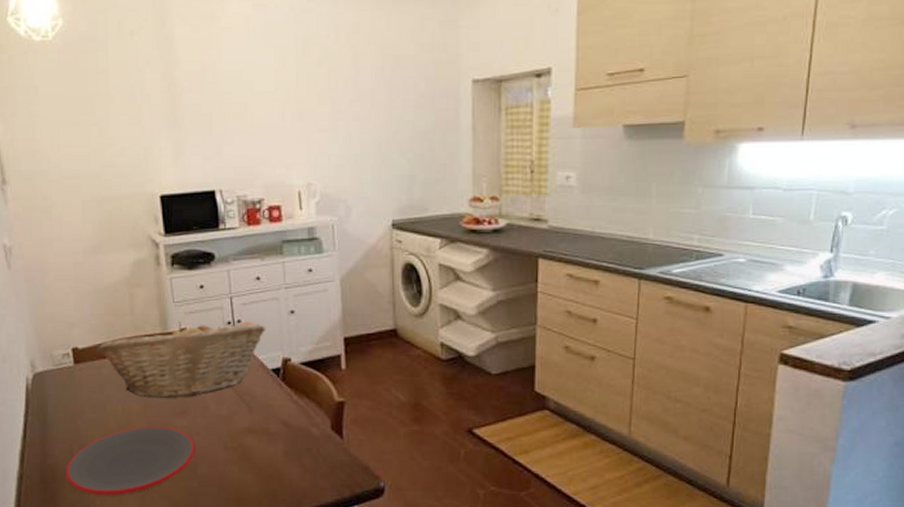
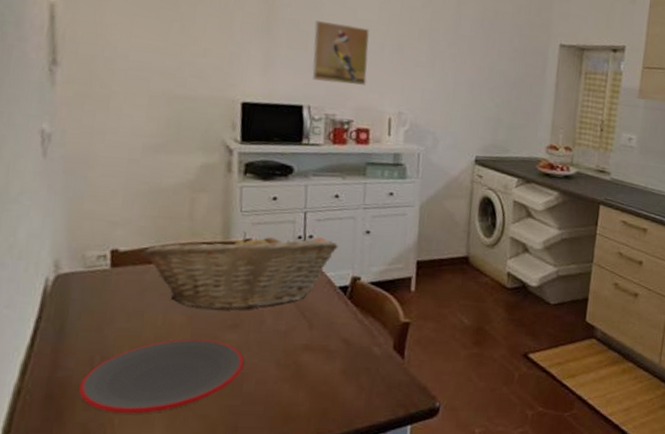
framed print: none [216,99,273,163] -> present [312,21,370,86]

